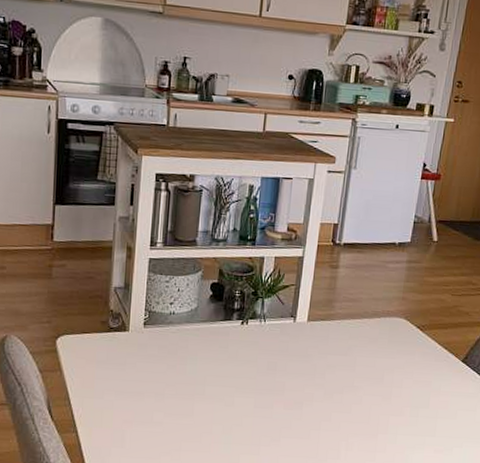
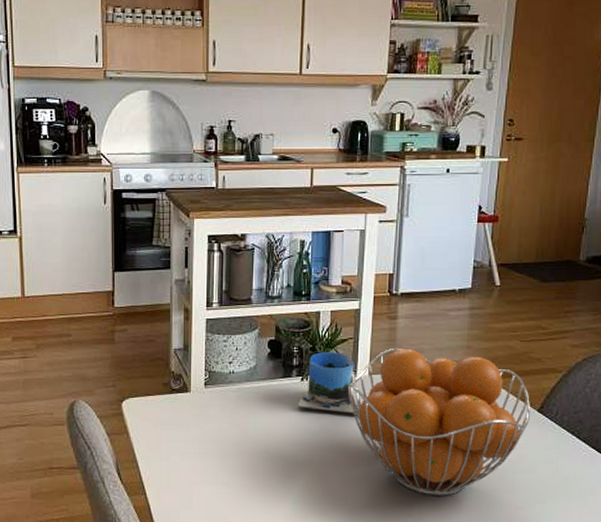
mug: none [236,296,297,359] -> present [297,351,360,414]
fruit basket: none [286,296,456,439] -> present [347,347,531,497]

